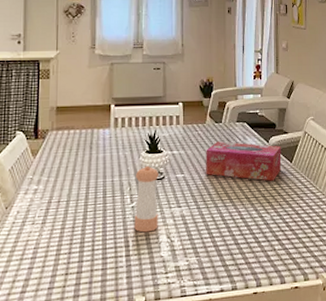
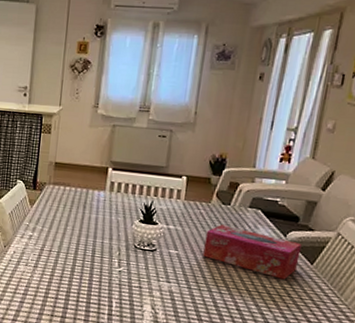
pepper shaker: present [134,165,159,233] -> none [119,234,151,299]

